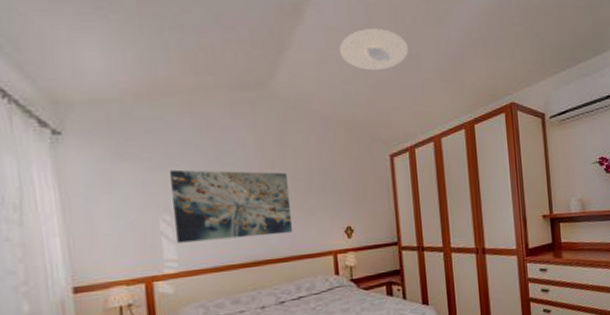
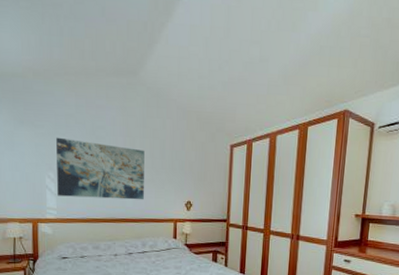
ceiling light: present [339,29,408,71] -> none [200,30,260,69]

